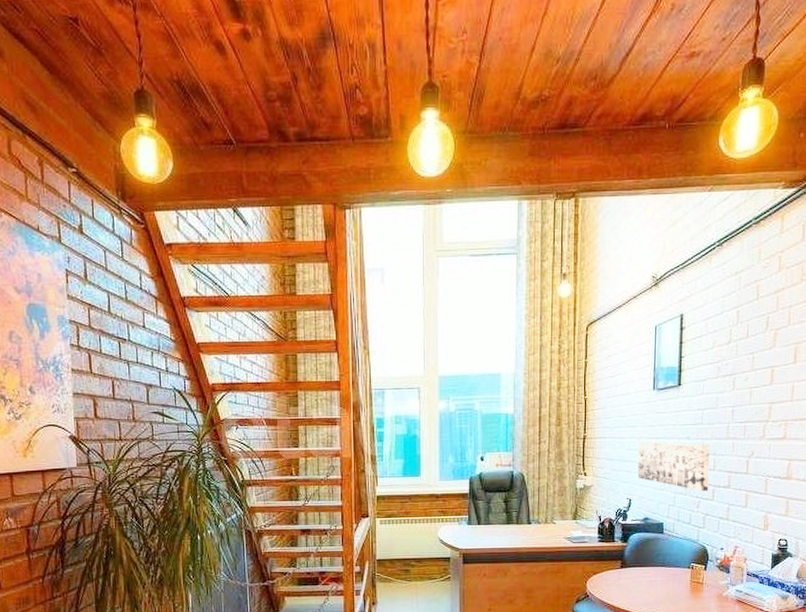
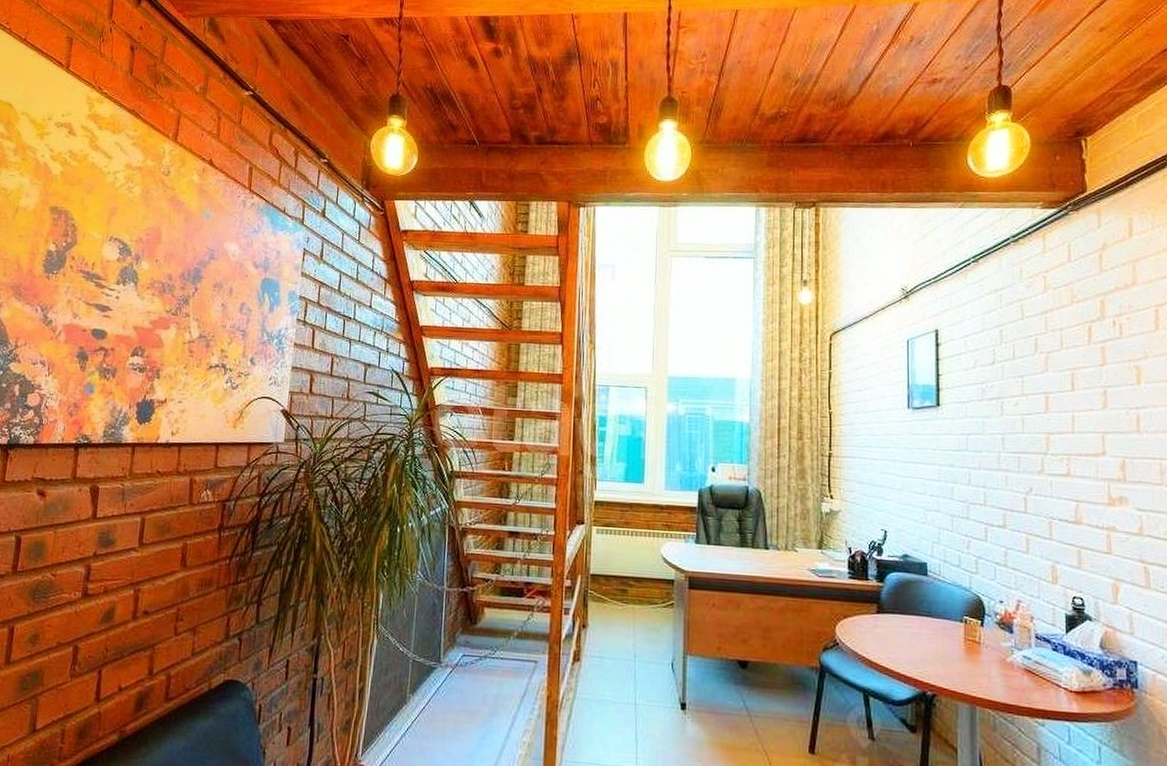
wall art: present [637,441,710,491] -> none [893,465,980,530]

